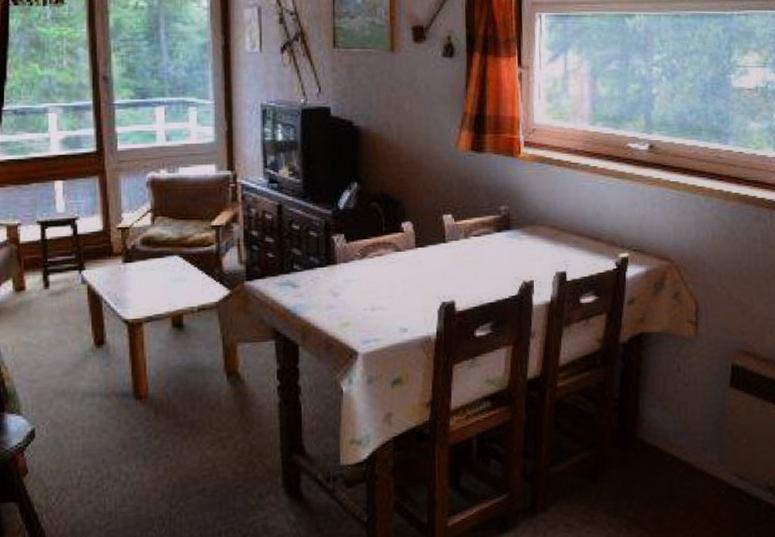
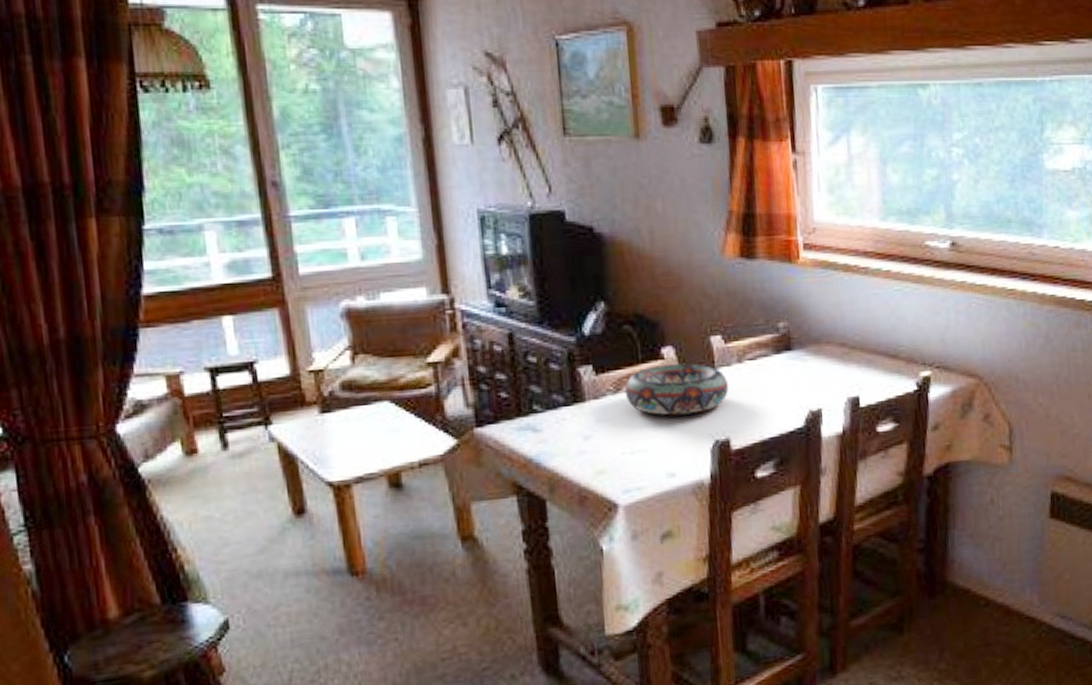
decorative bowl: none [369,237,456,280] -> present [624,363,729,416]

